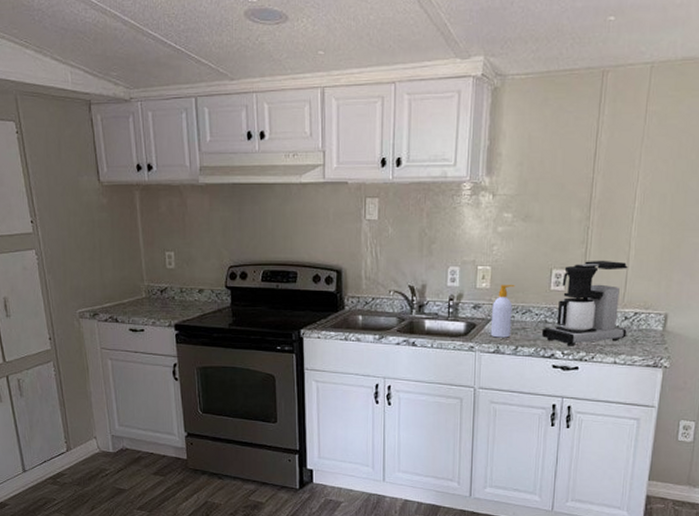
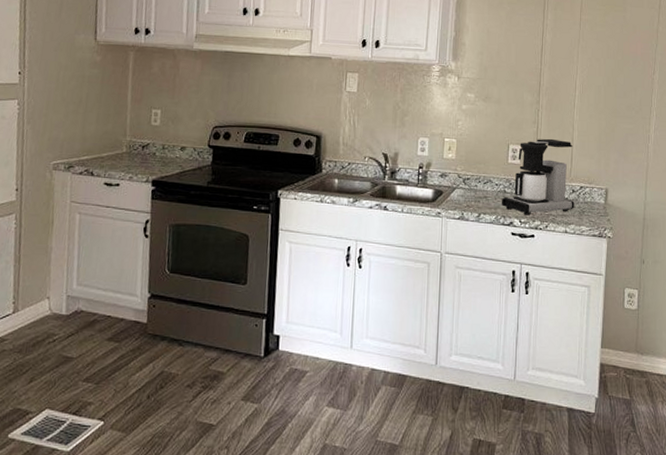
soap bottle: present [490,285,515,338] -> none [455,156,477,206]

